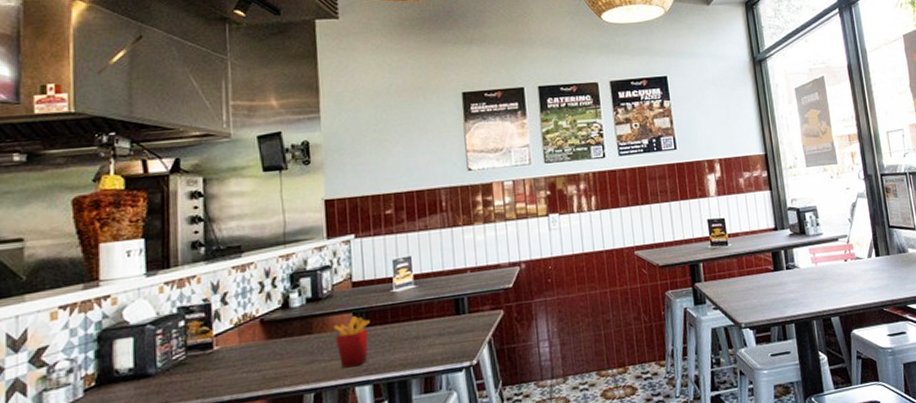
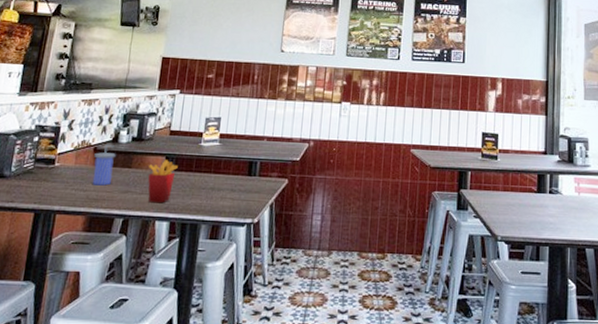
beverage cup: none [262,311,290,363] -> present [92,143,116,186]

